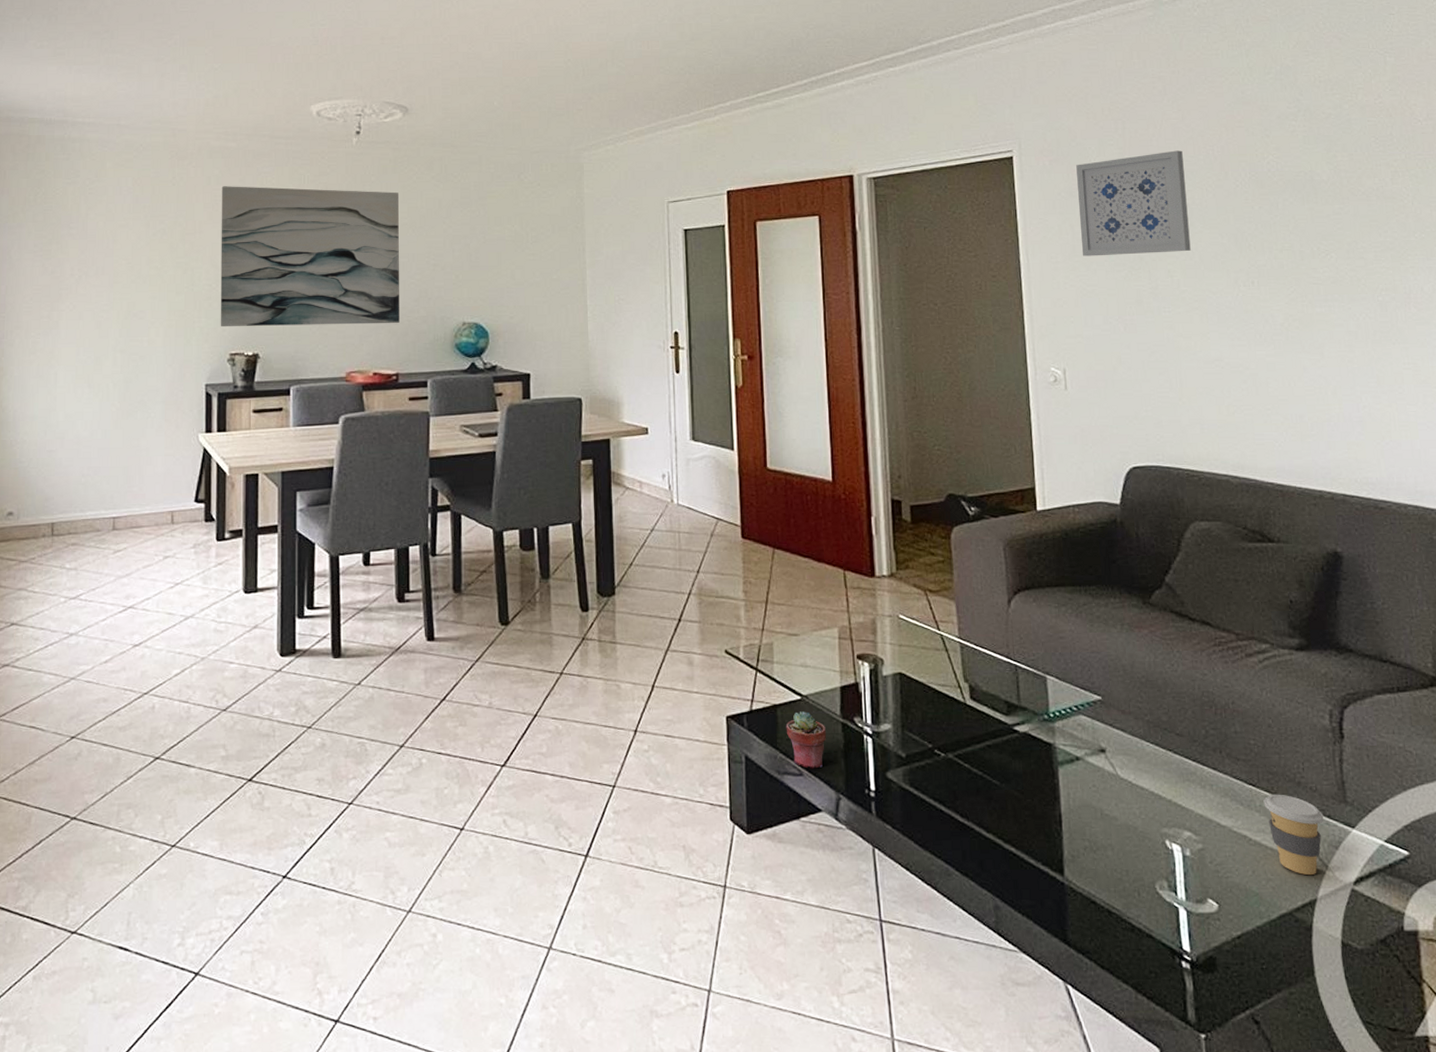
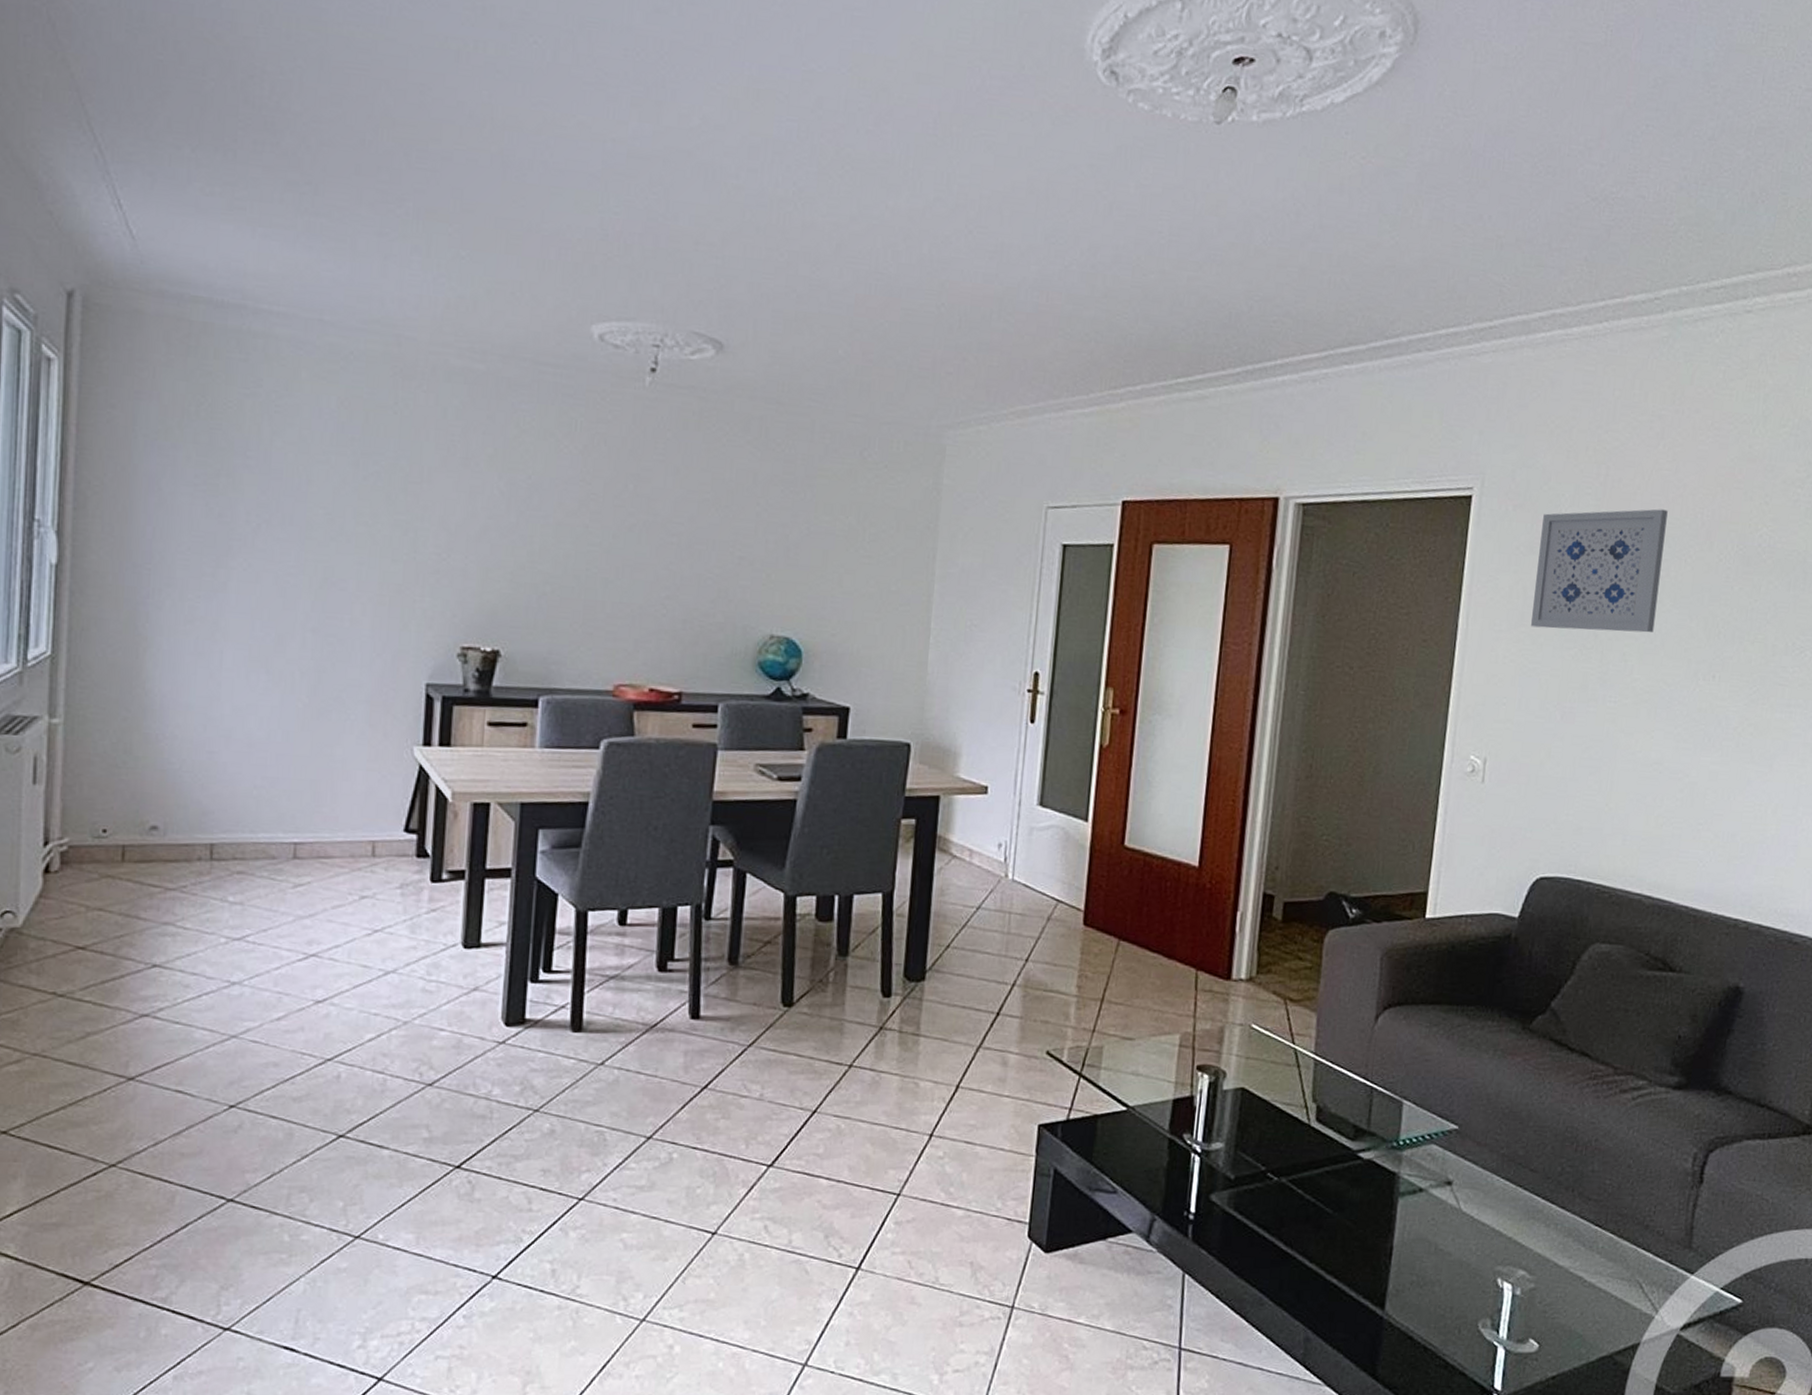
wall art: present [220,186,399,327] -> none [450,422,701,628]
potted succulent: present [786,711,827,769] -> none [1104,1124,1150,1187]
coffee cup: present [1263,794,1324,876] -> none [1606,1236,1665,1320]

